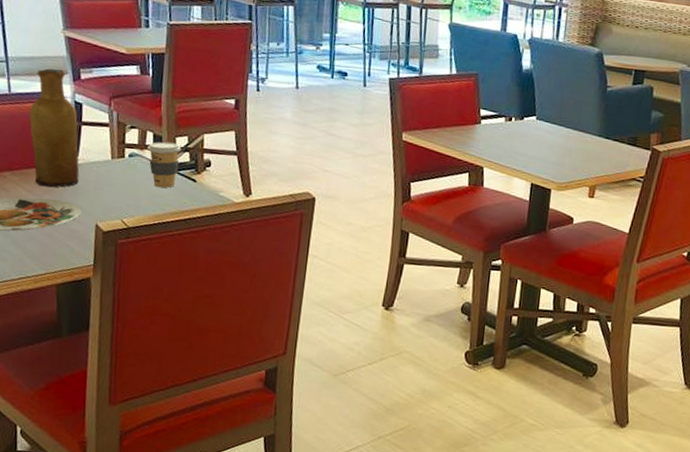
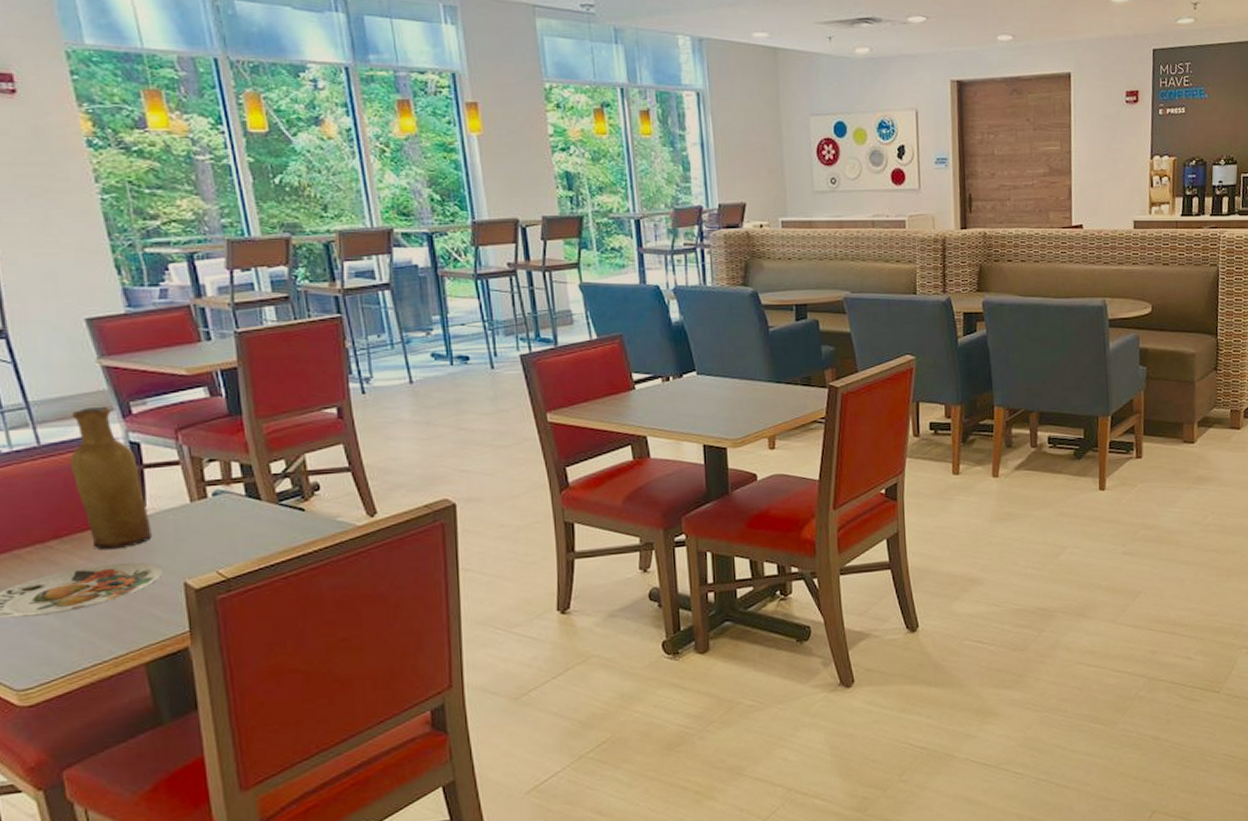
coffee cup: present [147,141,181,188] -> none [234,469,280,526]

